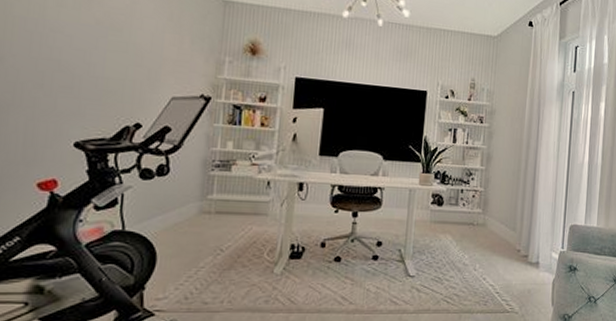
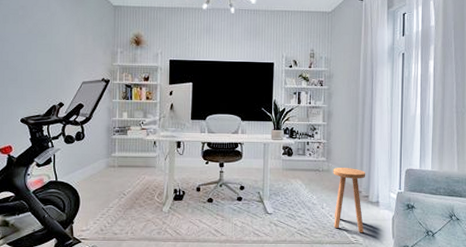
stool: none [486,221,527,300] -> present [333,168,366,233]

